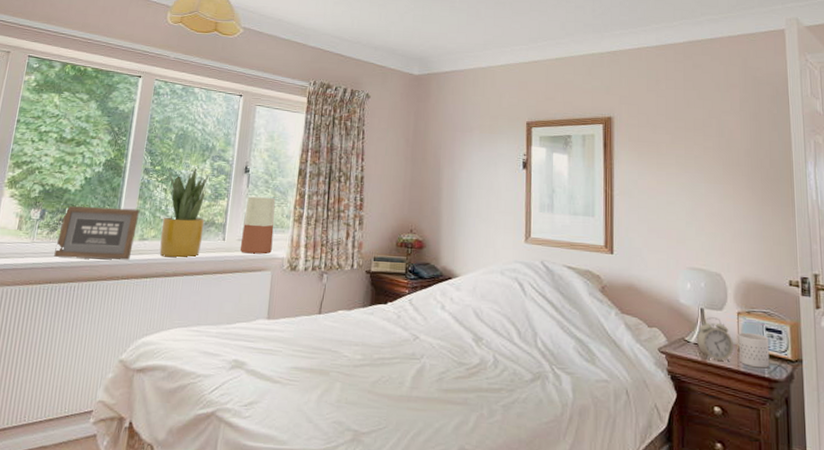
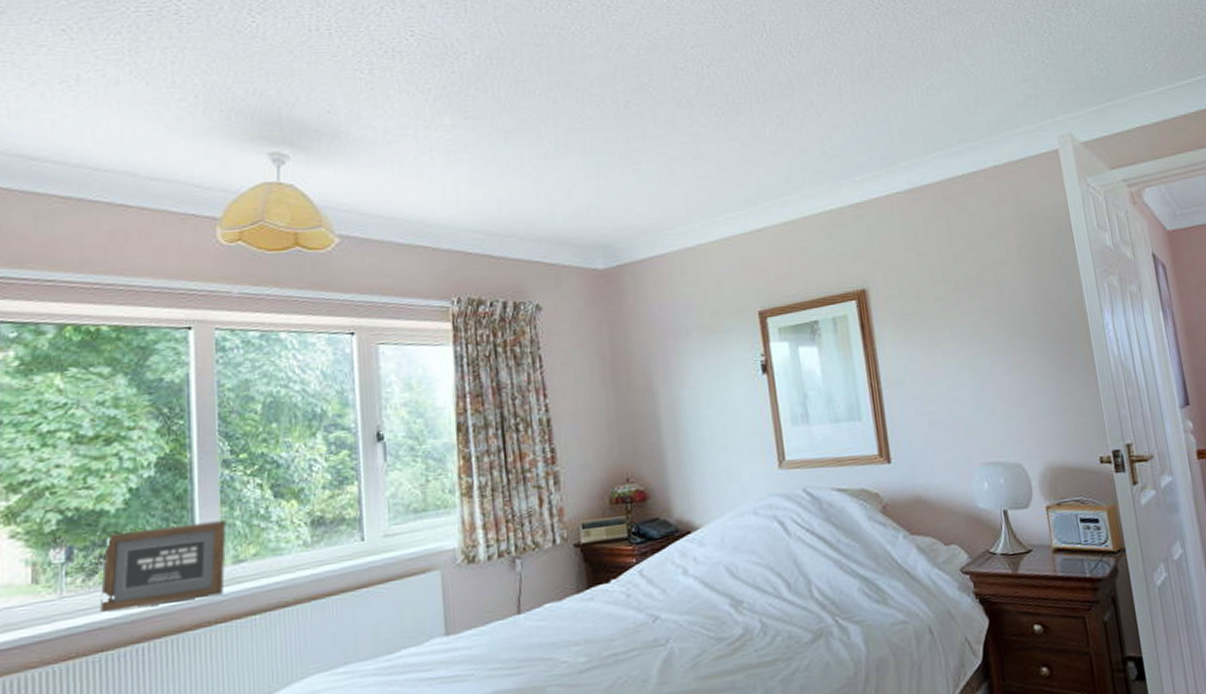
planter: present [159,166,212,258] -> none [257,443,331,580]
vase: present [239,196,276,255] -> none [387,469,436,553]
alarm clock: present [696,317,733,361] -> none [1002,517,1047,572]
mug: present [738,332,770,369] -> none [1050,527,1090,569]

